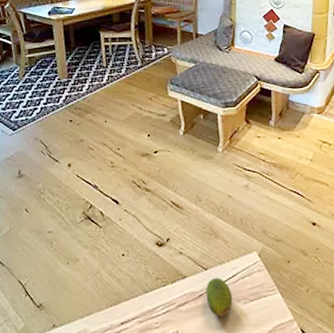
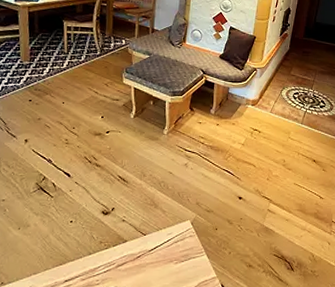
fruit: present [206,277,233,316] -> none [143,242,166,275]

